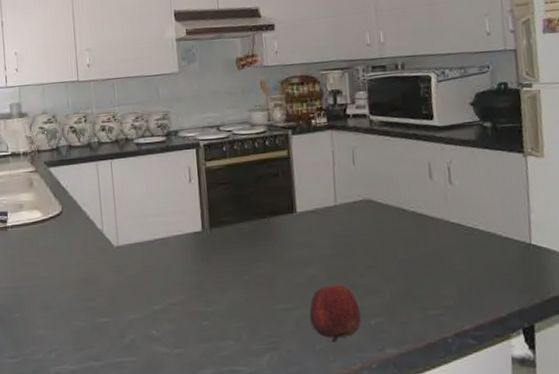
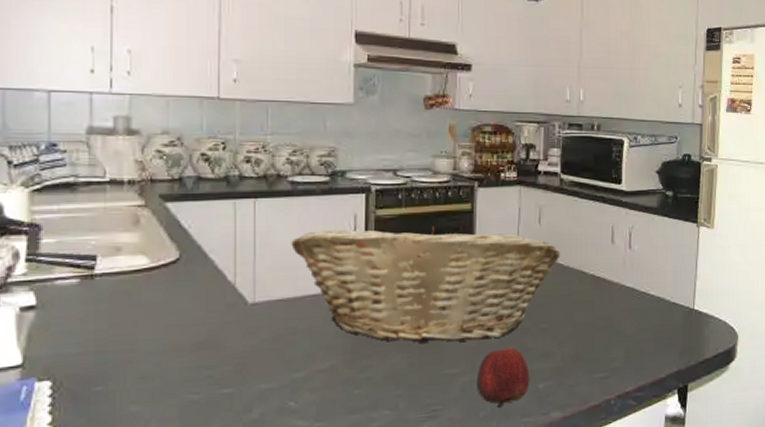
fruit basket: none [141,173,378,281] -> present [291,226,560,344]

